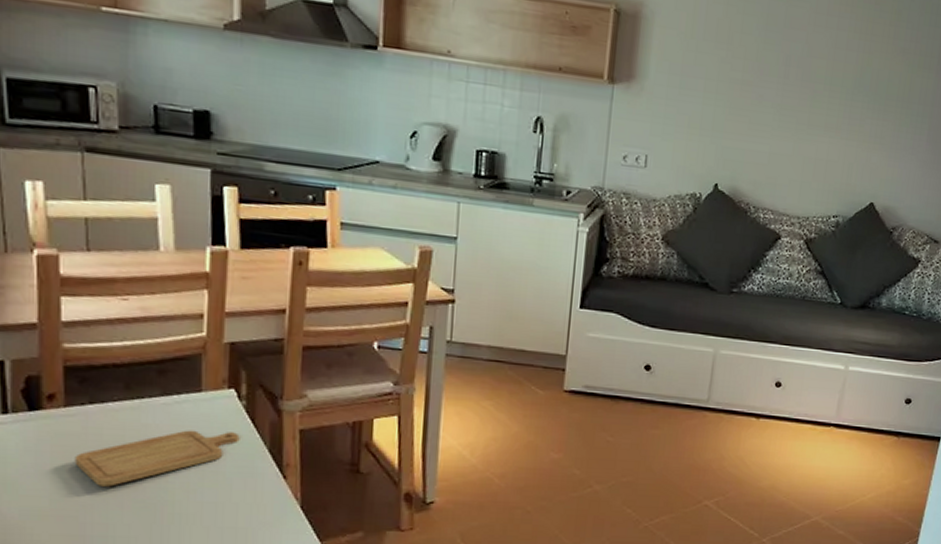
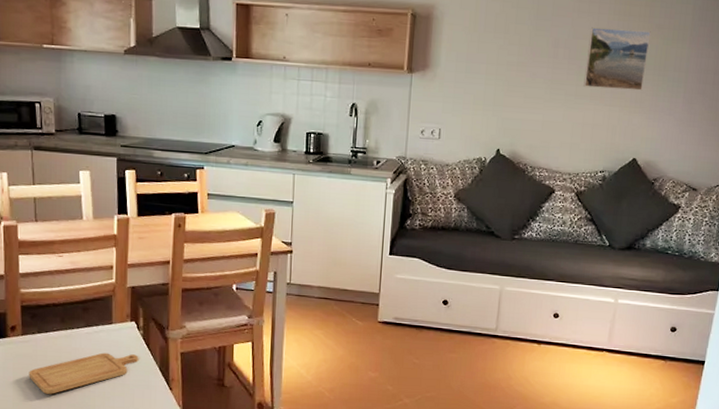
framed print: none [817,45,895,124] -> present [583,27,651,91]

